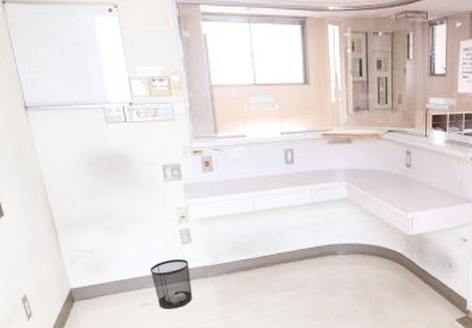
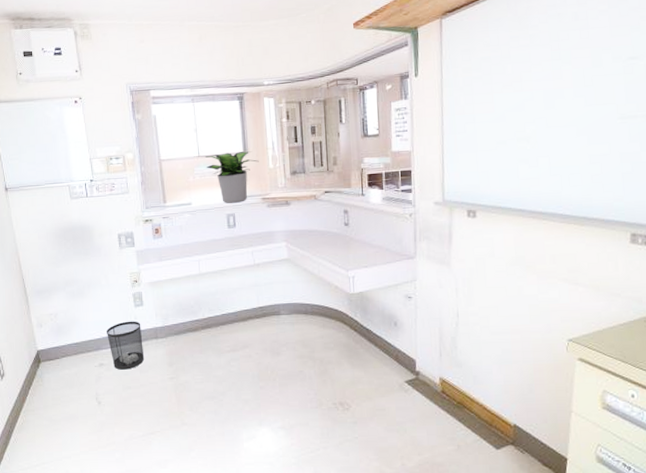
potted plant: none [262,82,321,139] -> present [205,151,259,204]

